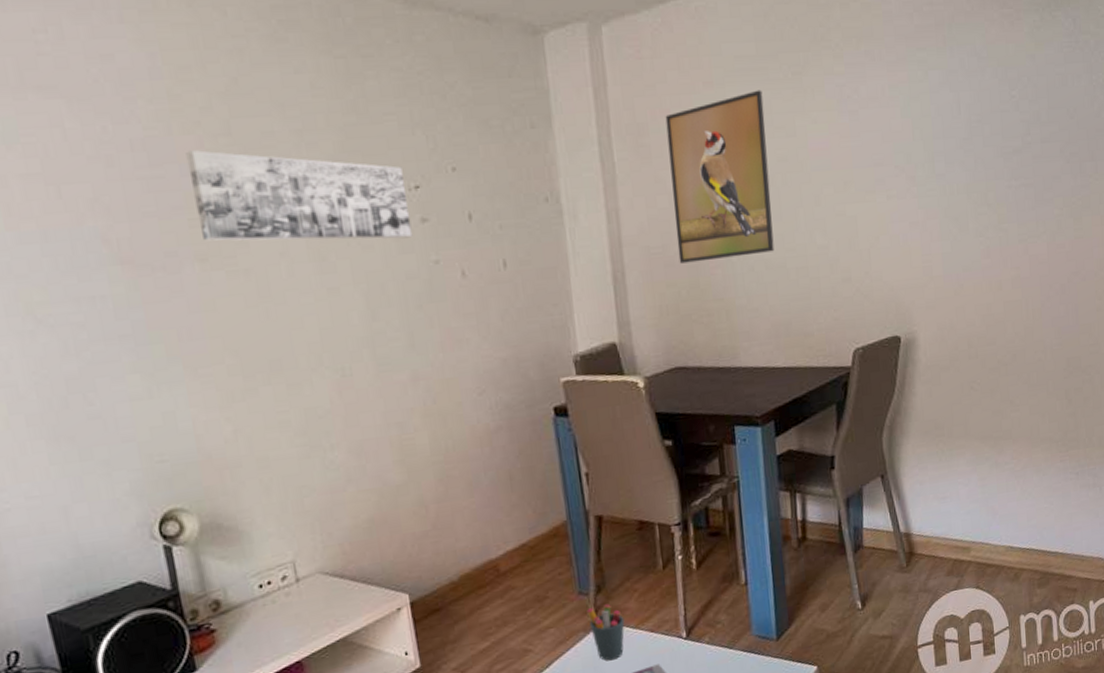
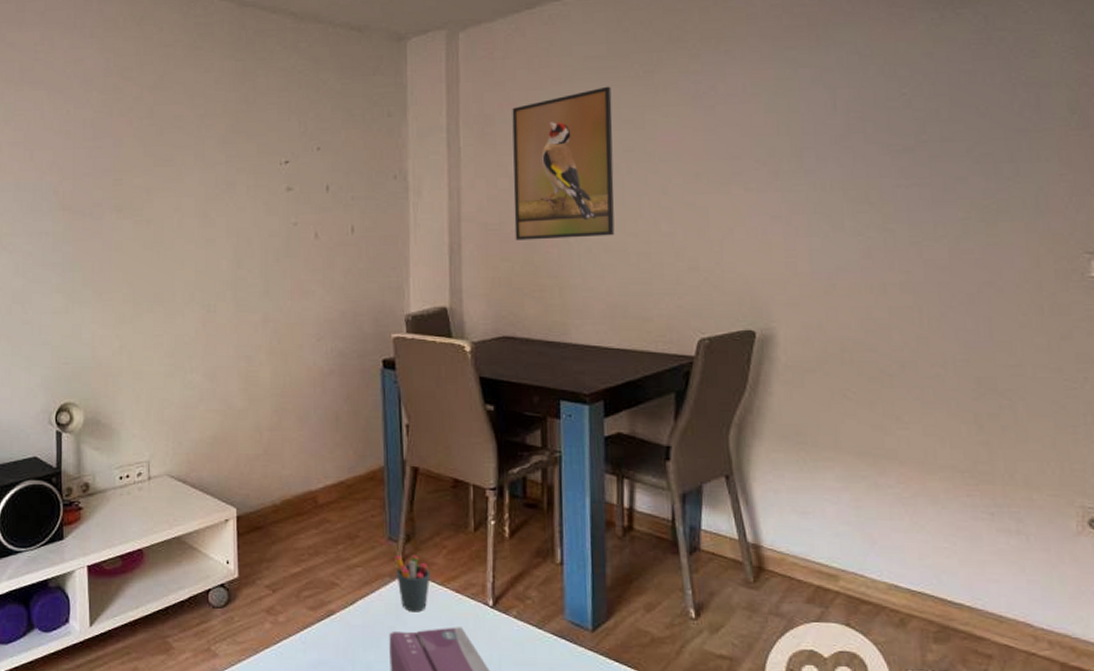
wall art: present [186,150,413,241] -> none [119,128,279,203]

